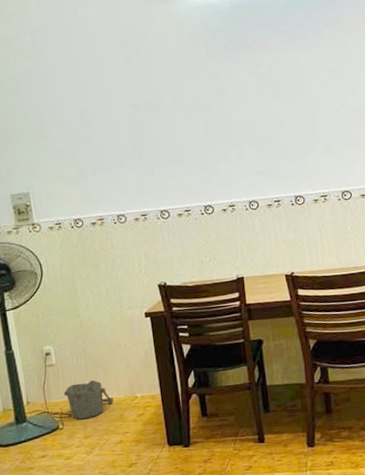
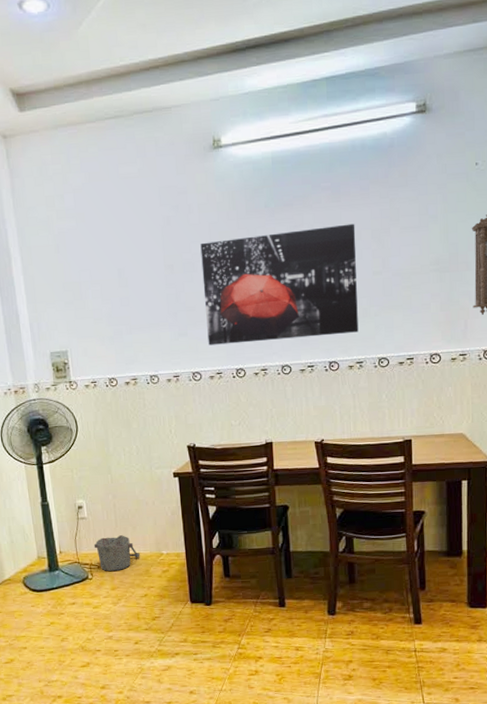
wall art: none [163,64,321,183] -> present [200,223,359,345]

